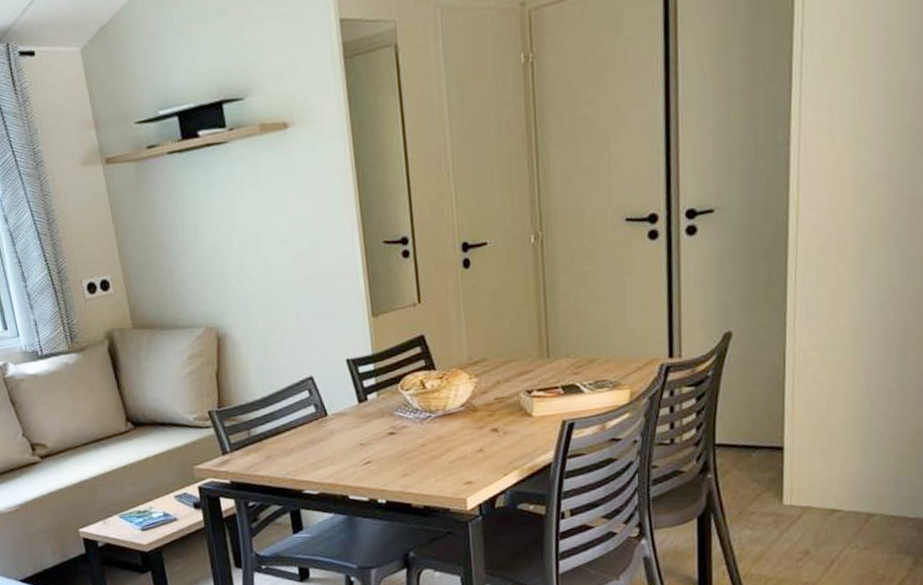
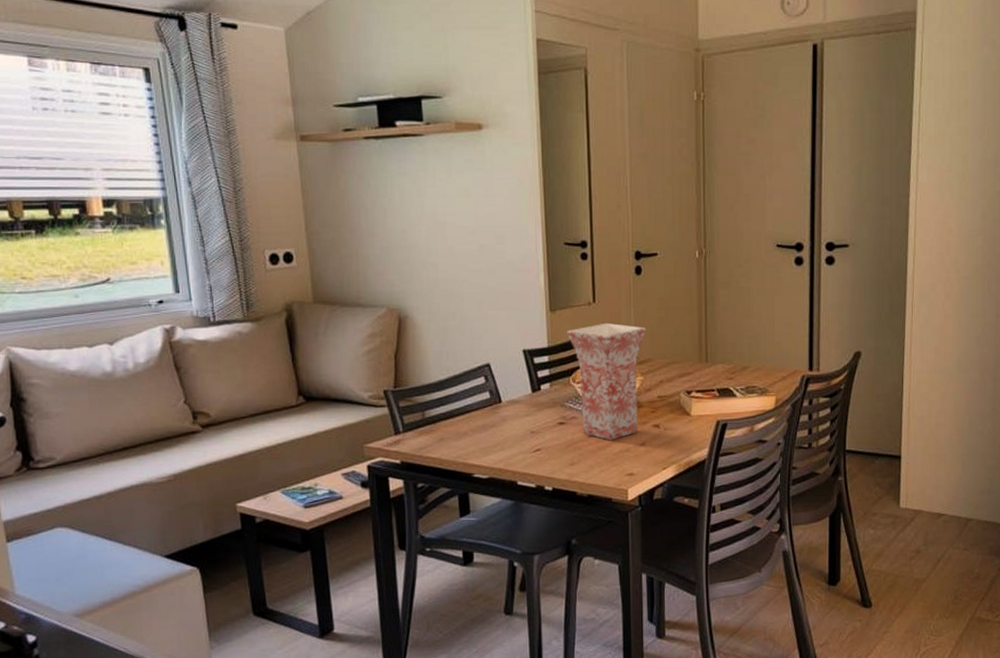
vase: none [392,323,478,449] -> present [567,322,646,441]

